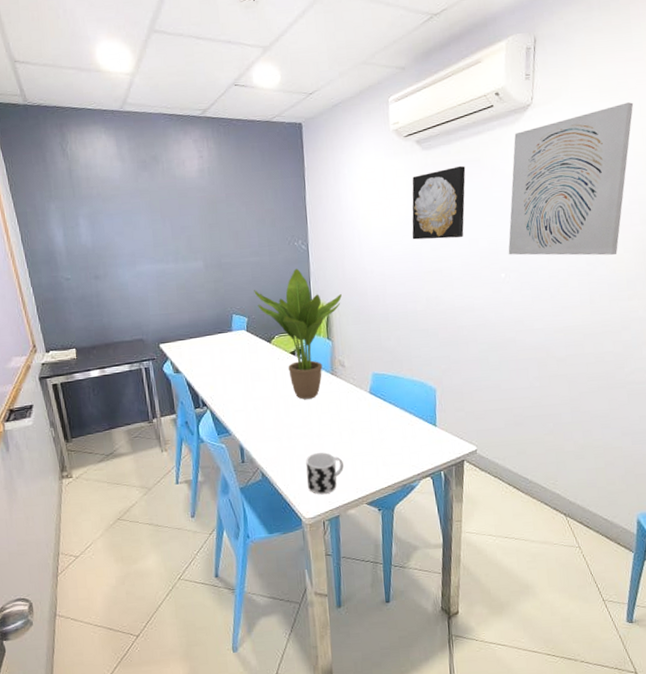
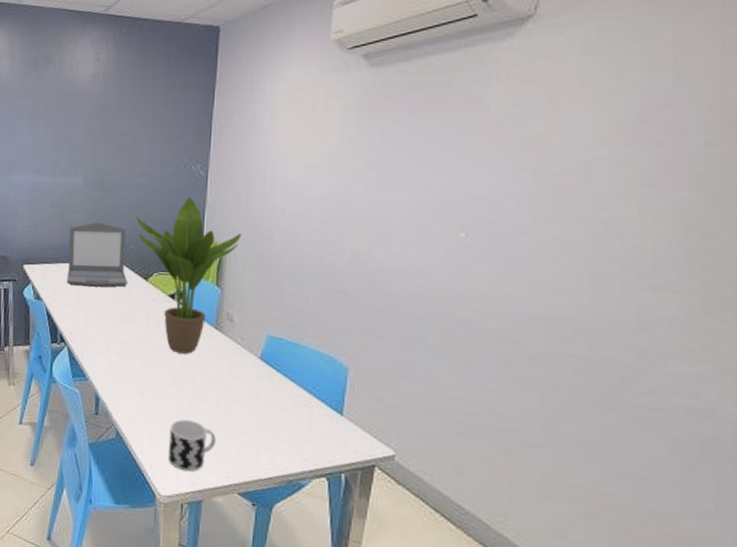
laptop: none [197,299,254,356] -> present [66,222,128,287]
wall art: present [412,165,466,240] -> none [341,89,427,181]
wall art: present [508,102,634,256] -> none [474,18,697,226]

